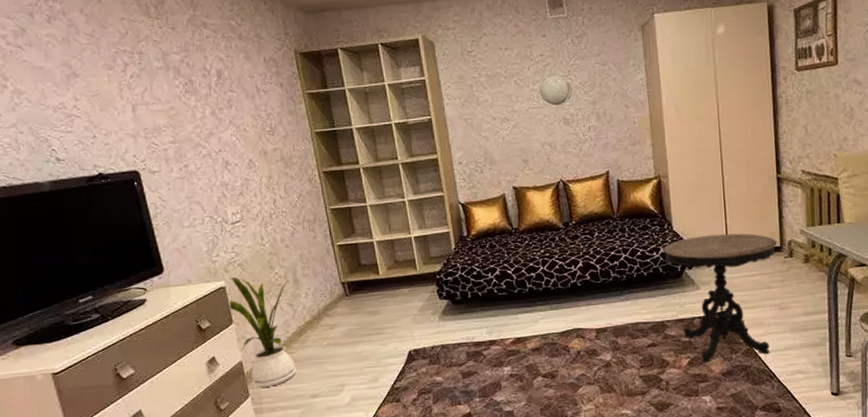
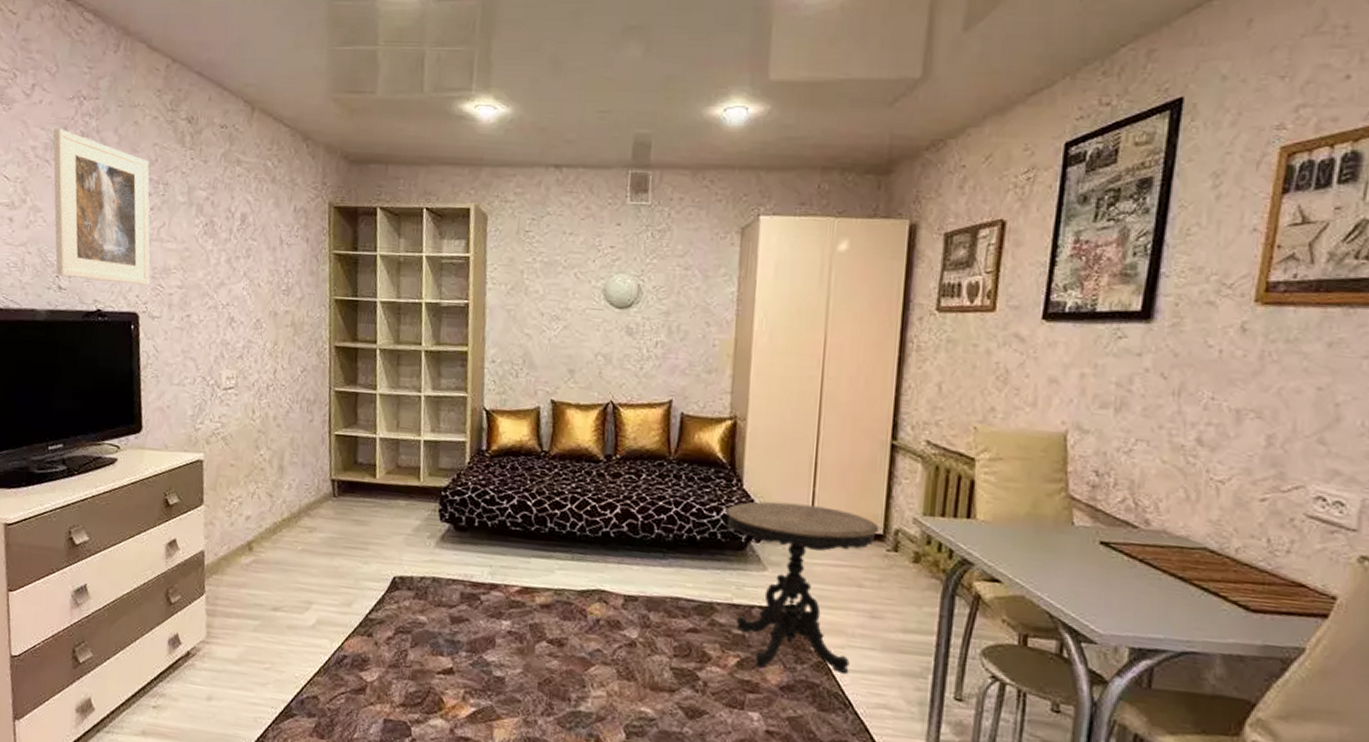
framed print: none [19,15,144,150] -> present [53,128,151,286]
house plant: present [227,276,297,388] -> none [201,450,274,588]

